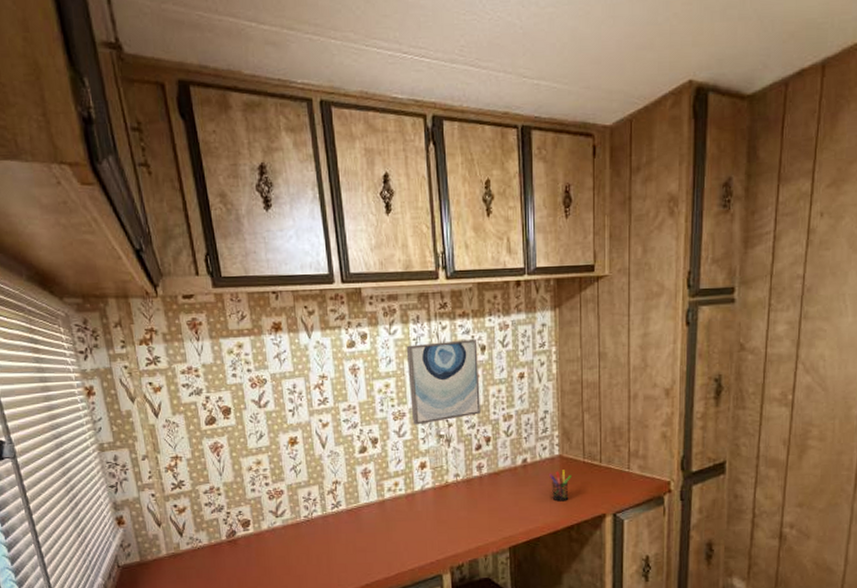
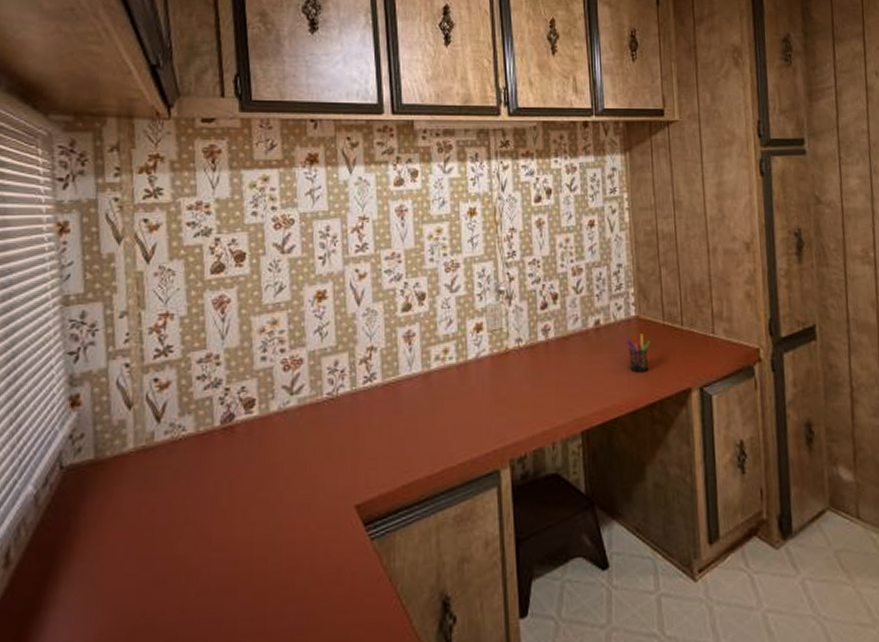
wall art: present [406,339,480,425] -> none [462,182,546,278]

